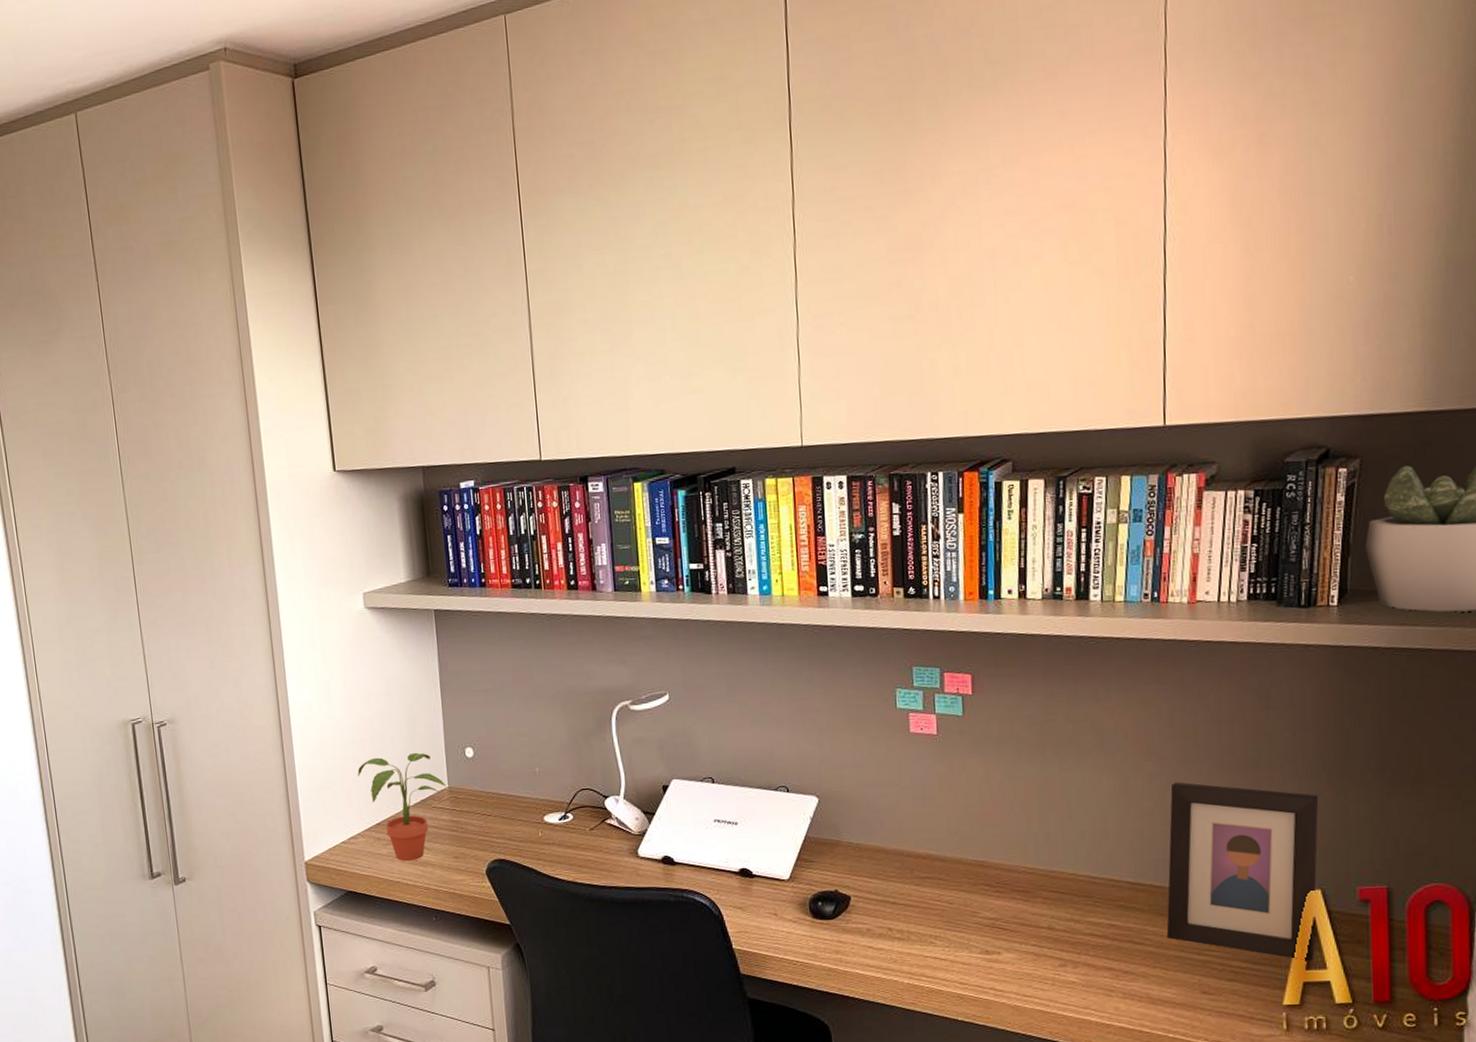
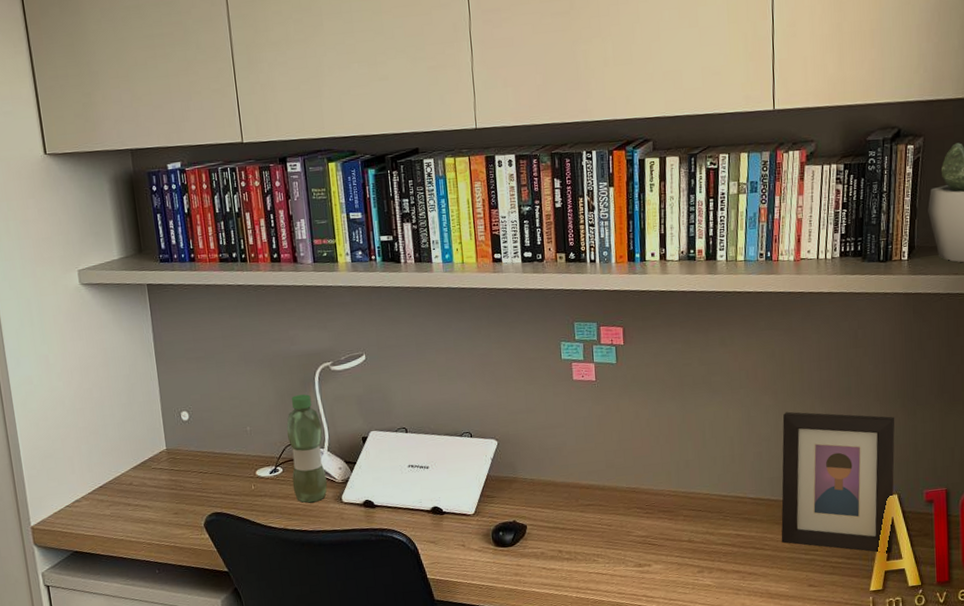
potted plant: present [357,752,447,862] -> none [79,418,165,521]
water bottle: none [579,735,622,856] -> present [286,394,327,504]

